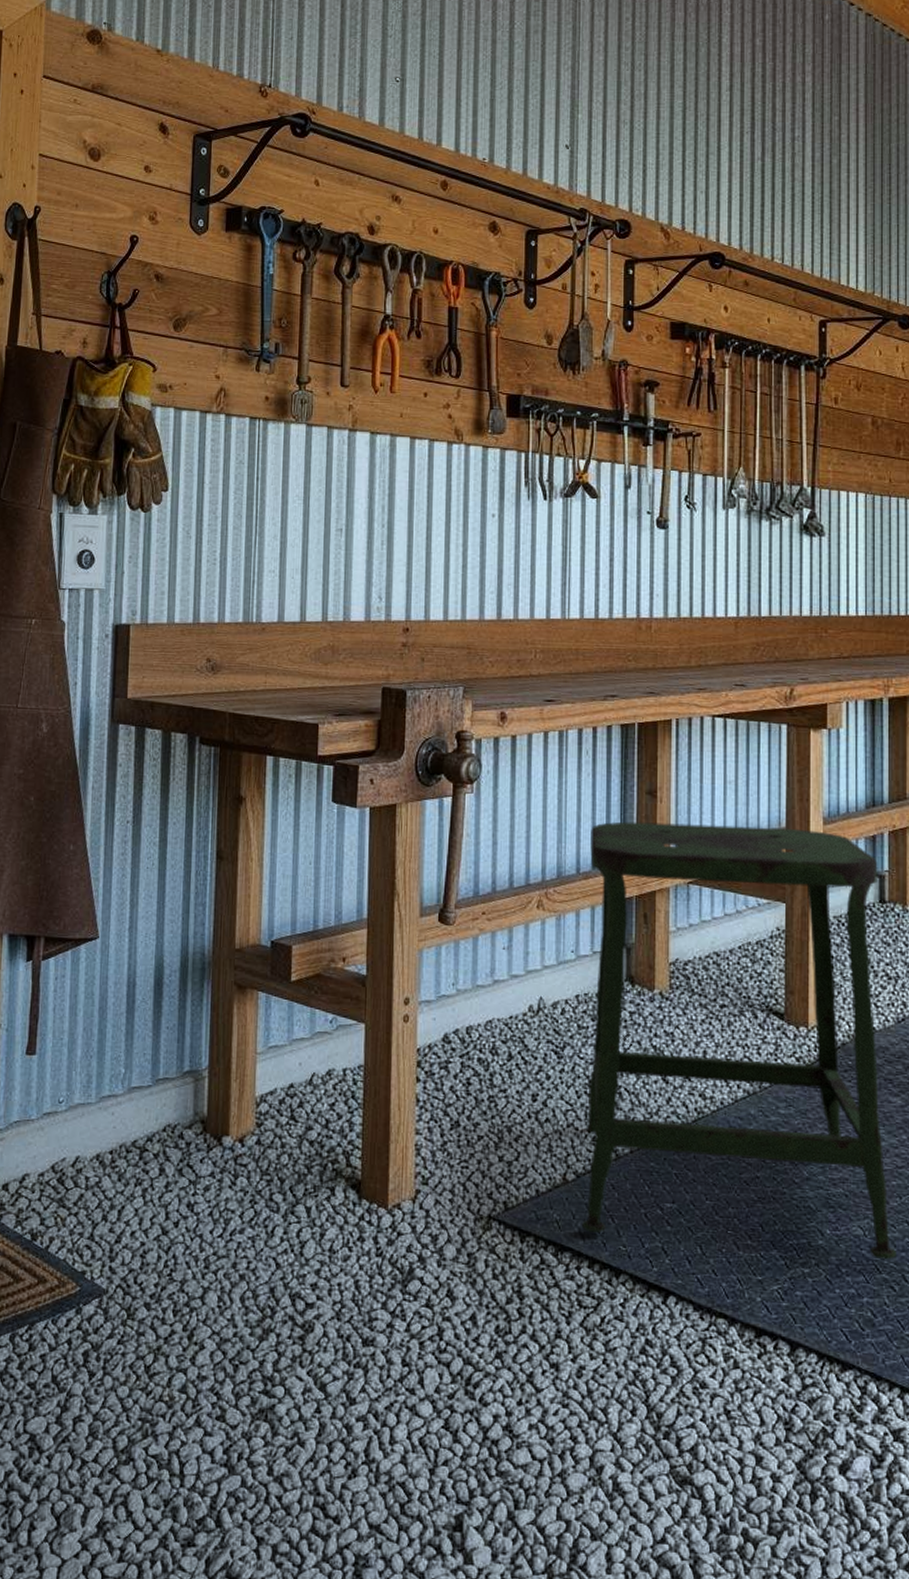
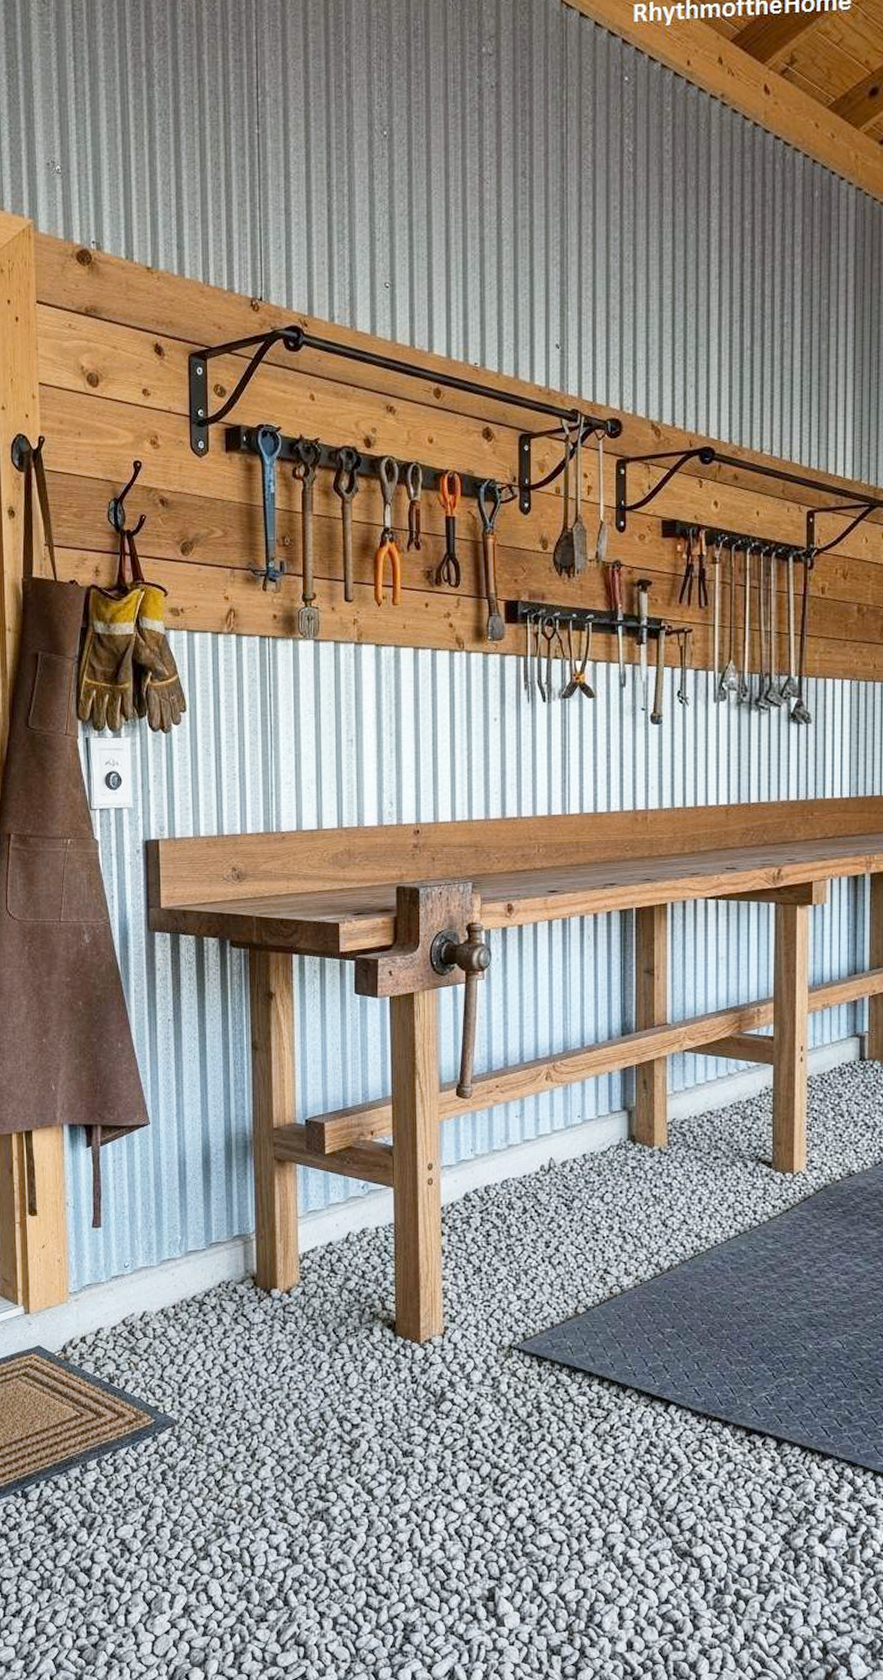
stool: present [581,821,896,1260] -> none [591,997,871,1368]

